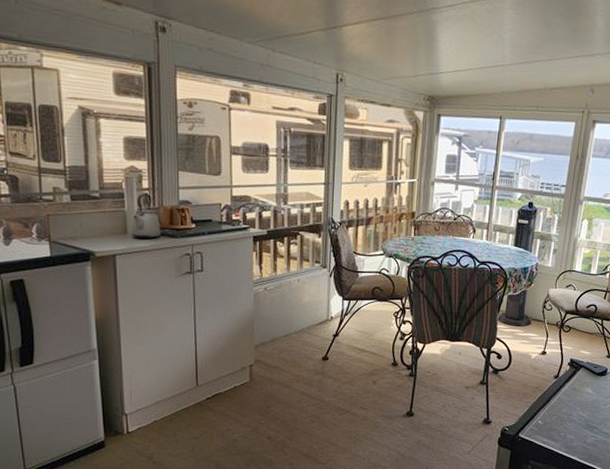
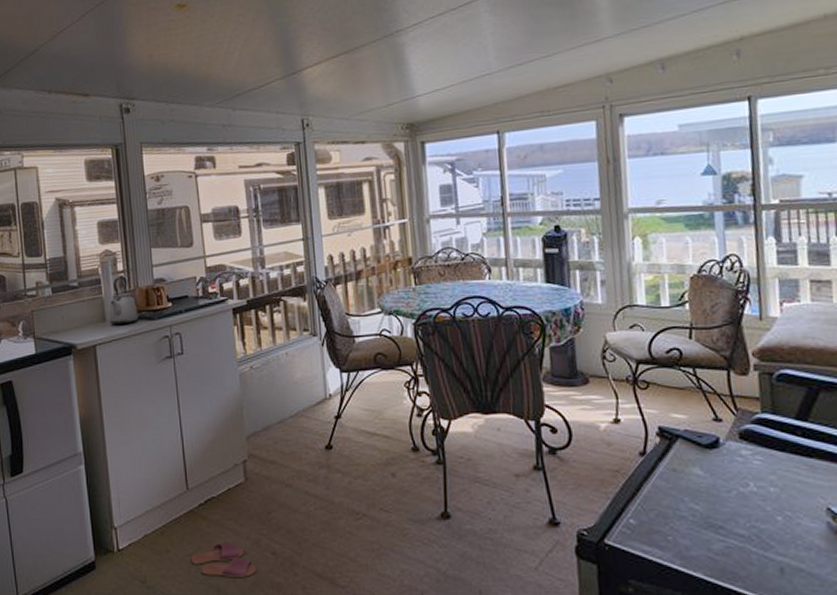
slippers: none [195,429,254,456] -> present [190,543,257,578]

